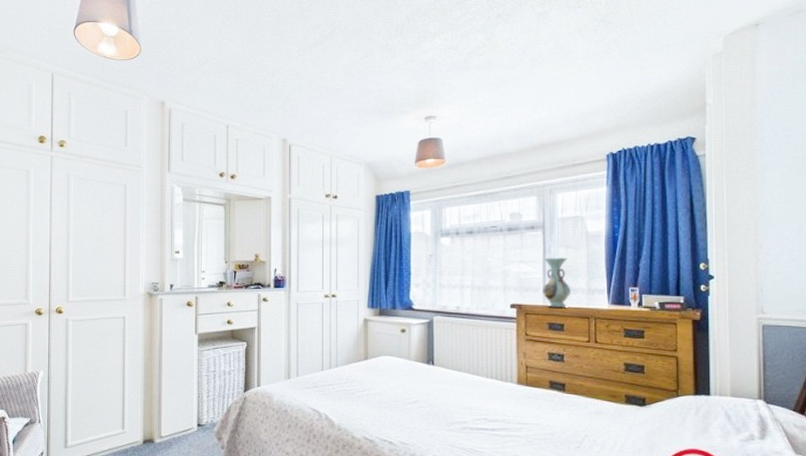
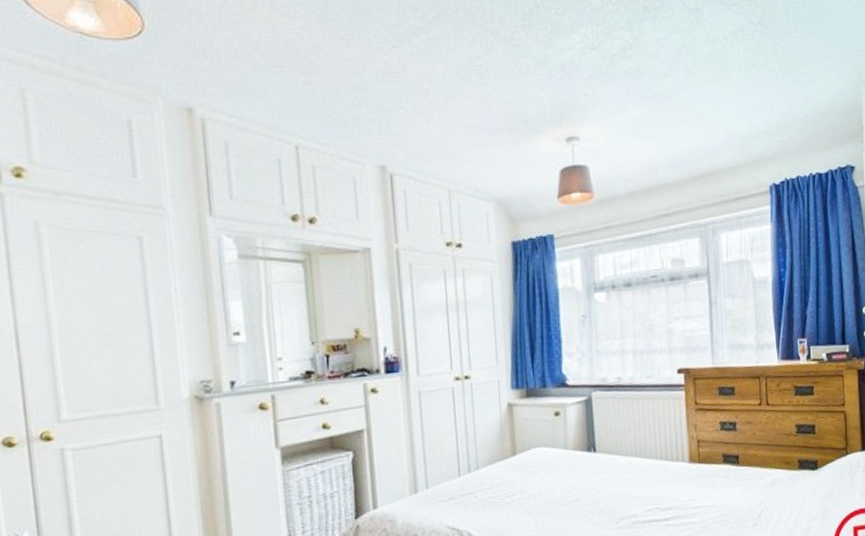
decorative vase: present [542,257,571,307] -> none [710,309,741,369]

